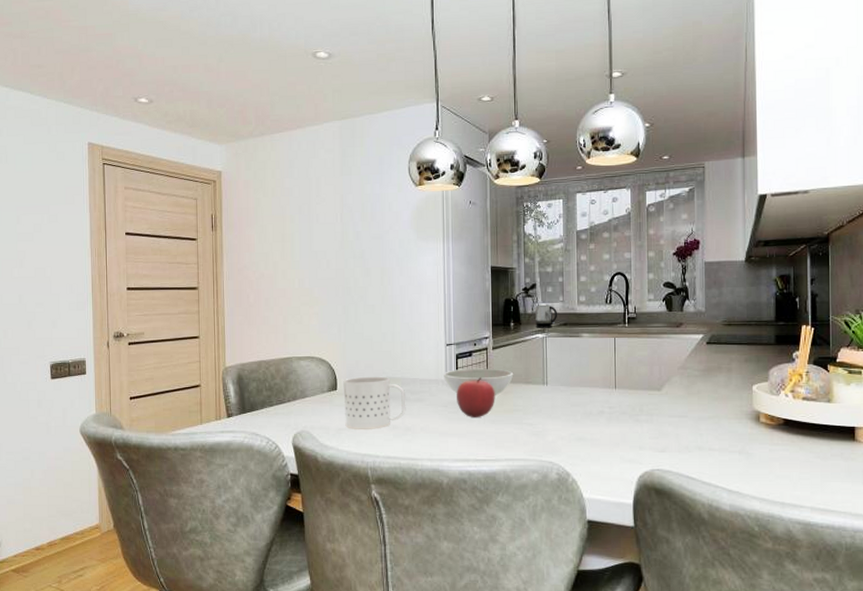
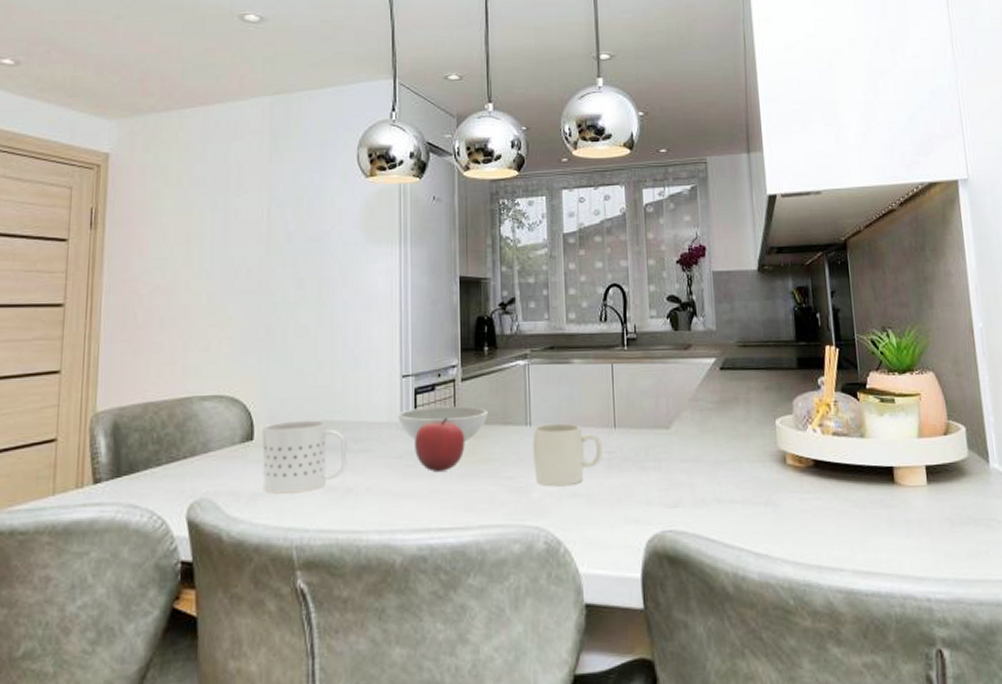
kettle: present [534,303,558,328] -> none [513,322,543,353]
mug: none [549,384,604,432] -> present [533,423,602,487]

